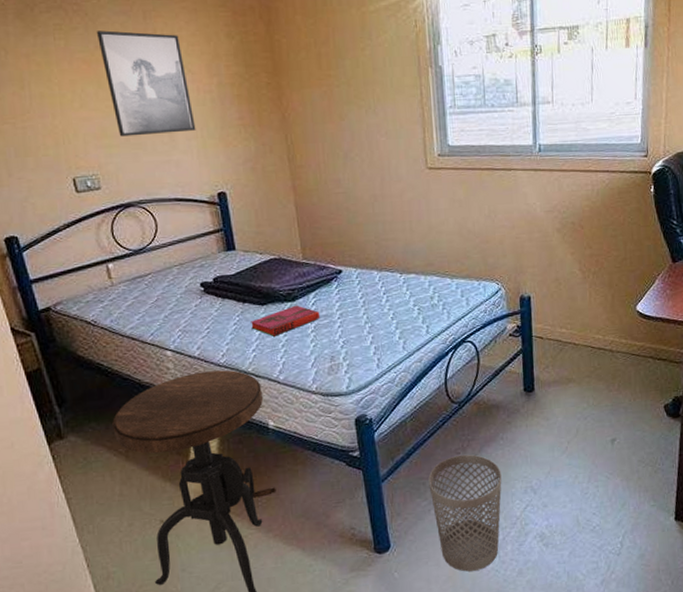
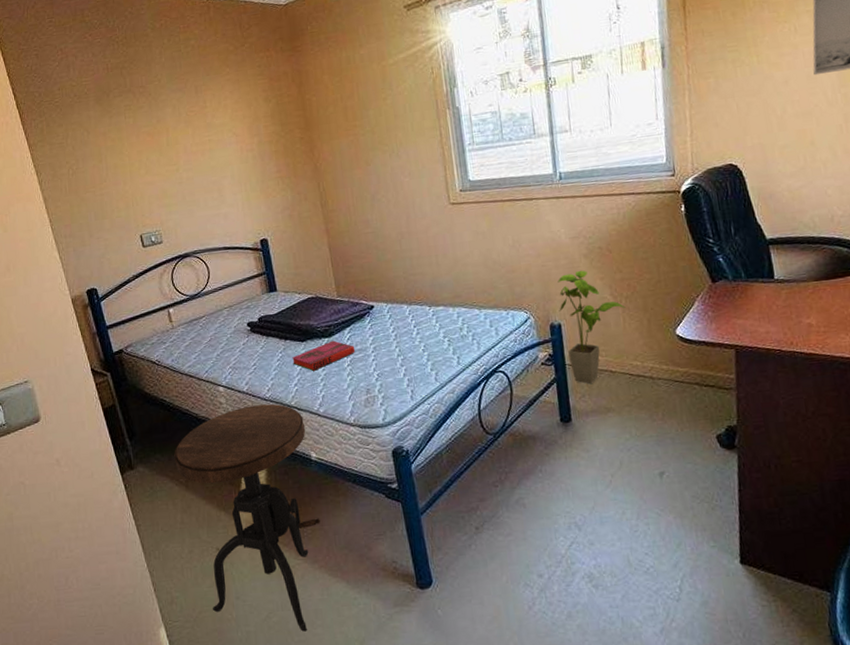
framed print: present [96,30,196,137] -> none [157,103,241,196]
wastebasket: present [428,454,502,572] -> none [467,487,545,612]
house plant: none [529,244,593,356] -> present [557,270,626,385]

